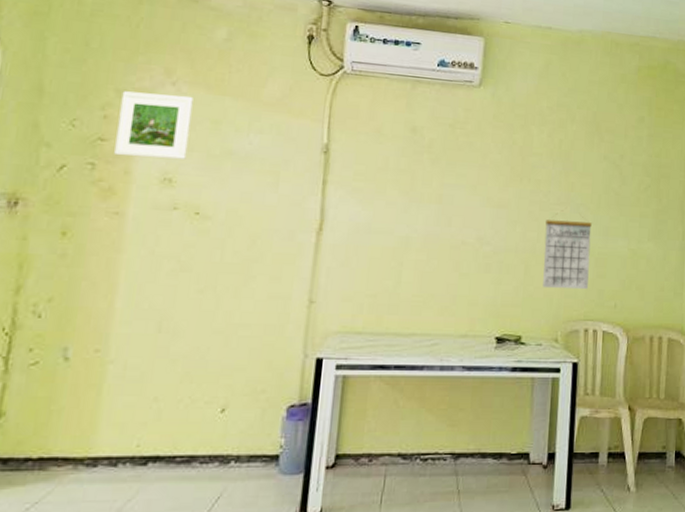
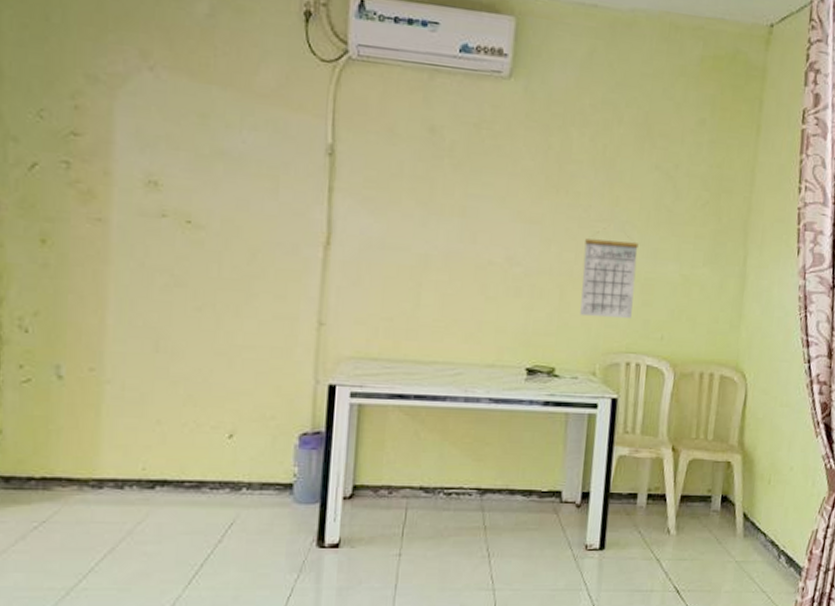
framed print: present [114,91,193,159] -> none [90,76,175,159]

